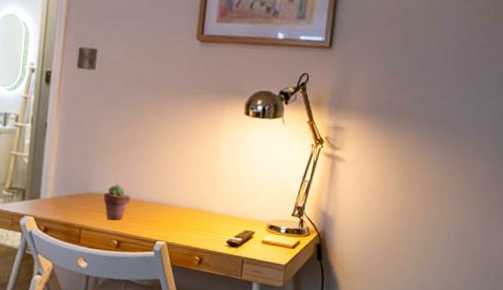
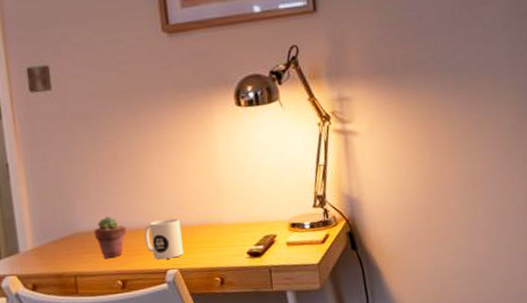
mug: none [143,197,176,232] -> present [144,218,184,260]

